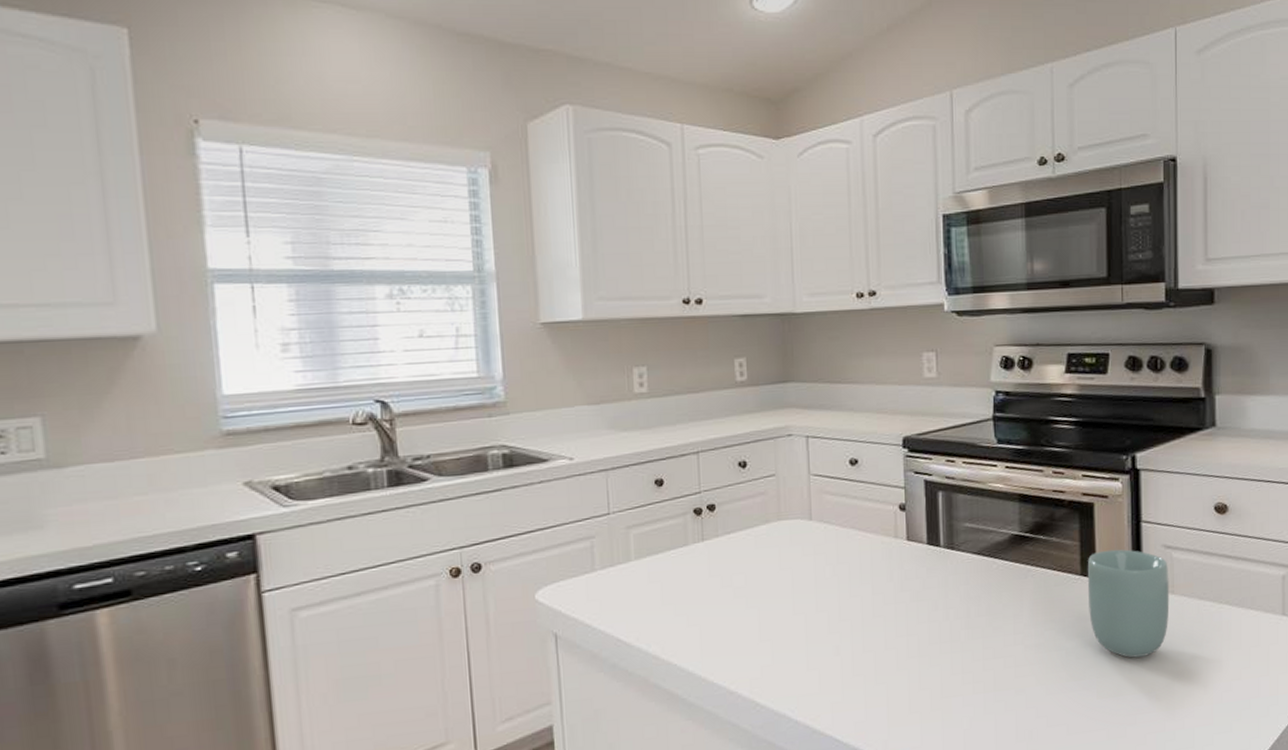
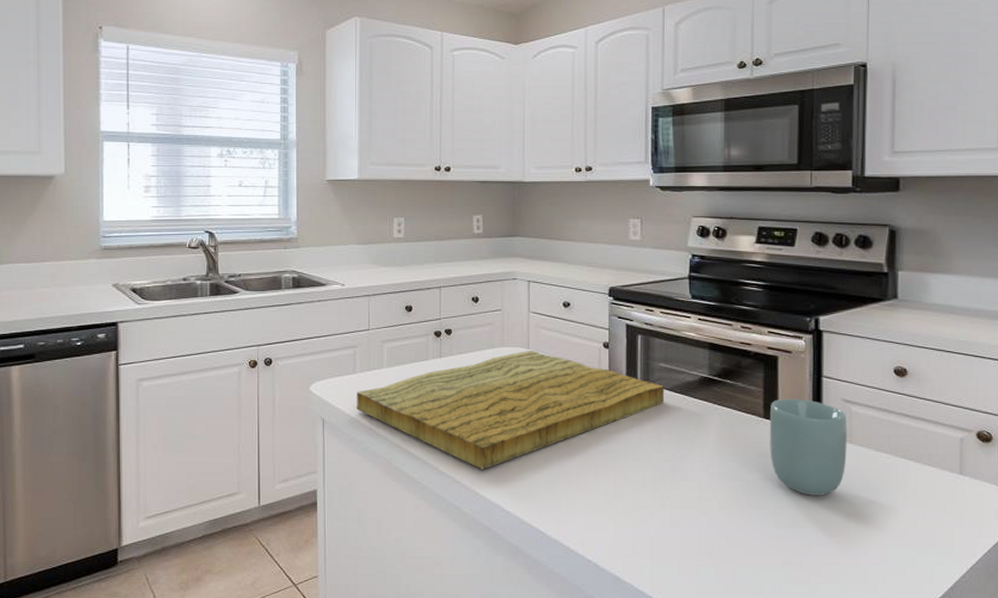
cutting board: none [597,522,971,674] -> present [356,351,664,470]

